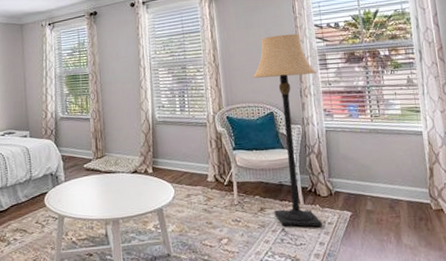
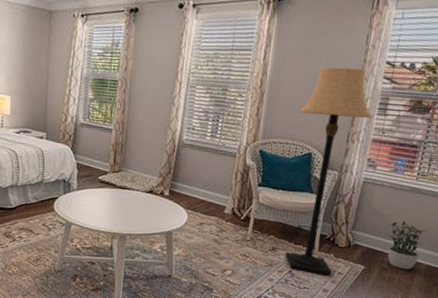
potted plant: none [361,161,398,209] -> present [387,221,429,270]

